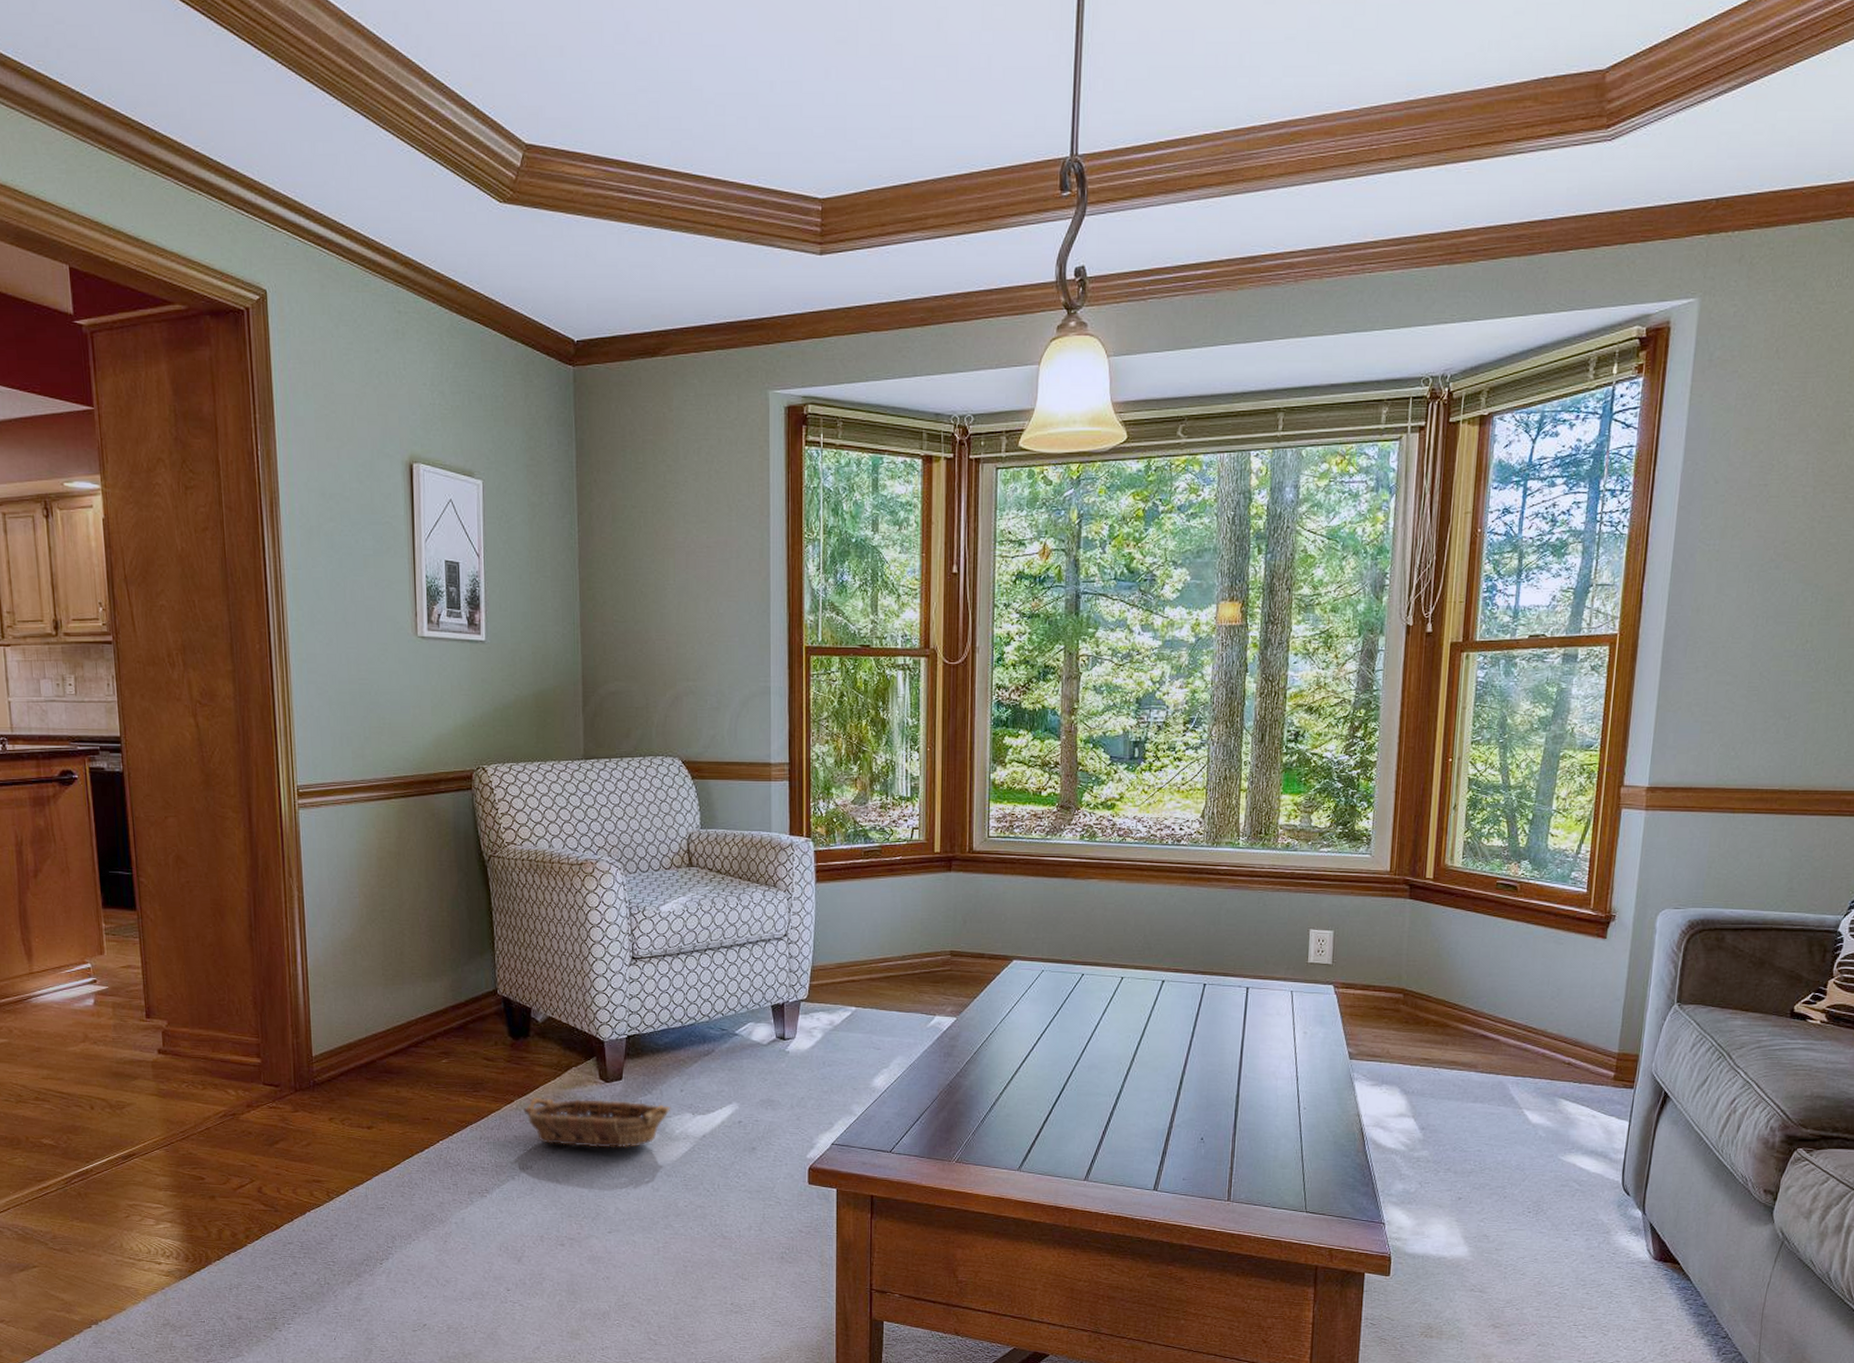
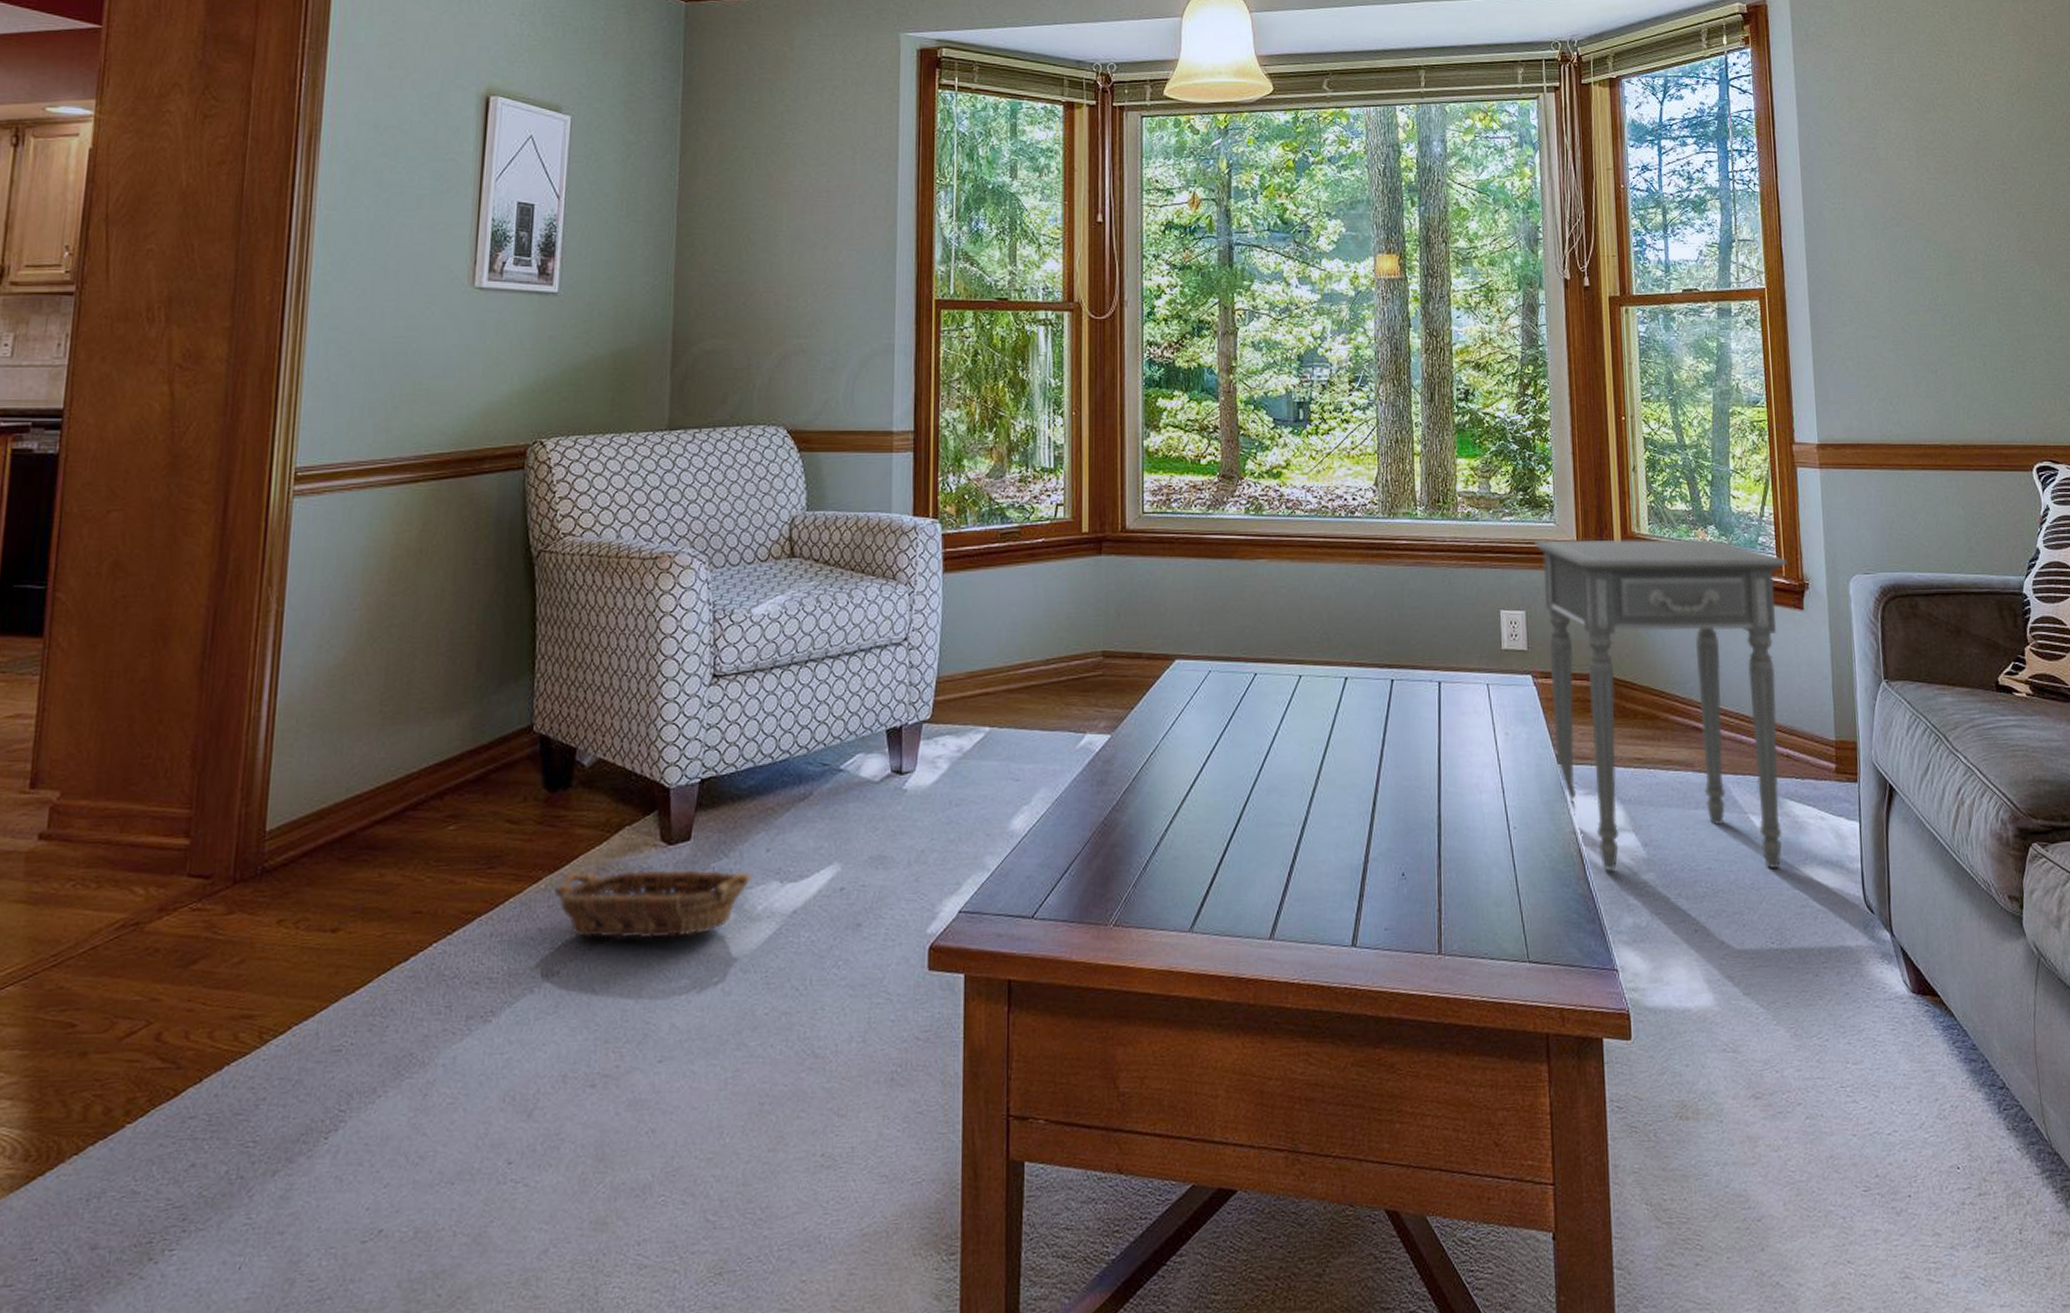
side table: none [1348,870,1598,1154] -> present [1534,538,1788,871]

